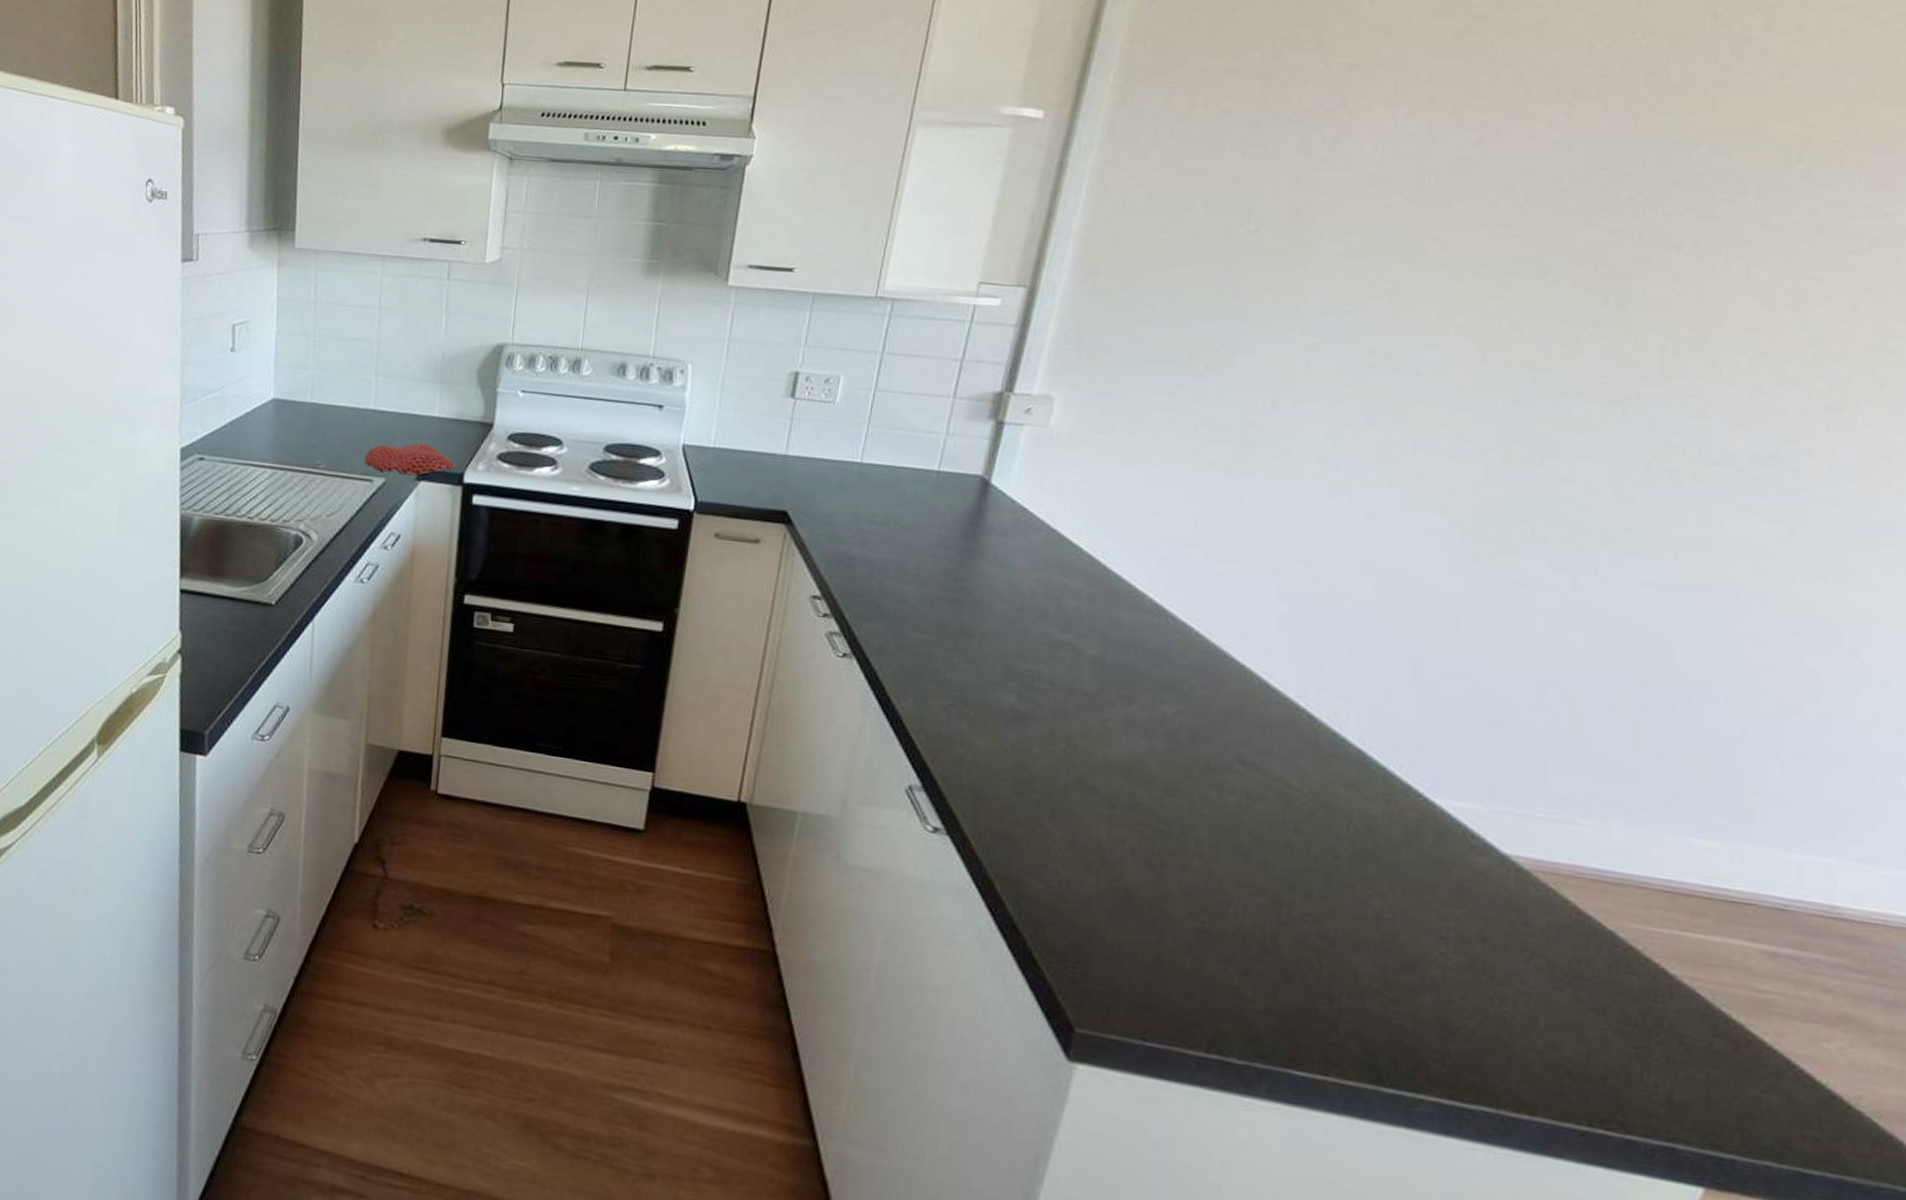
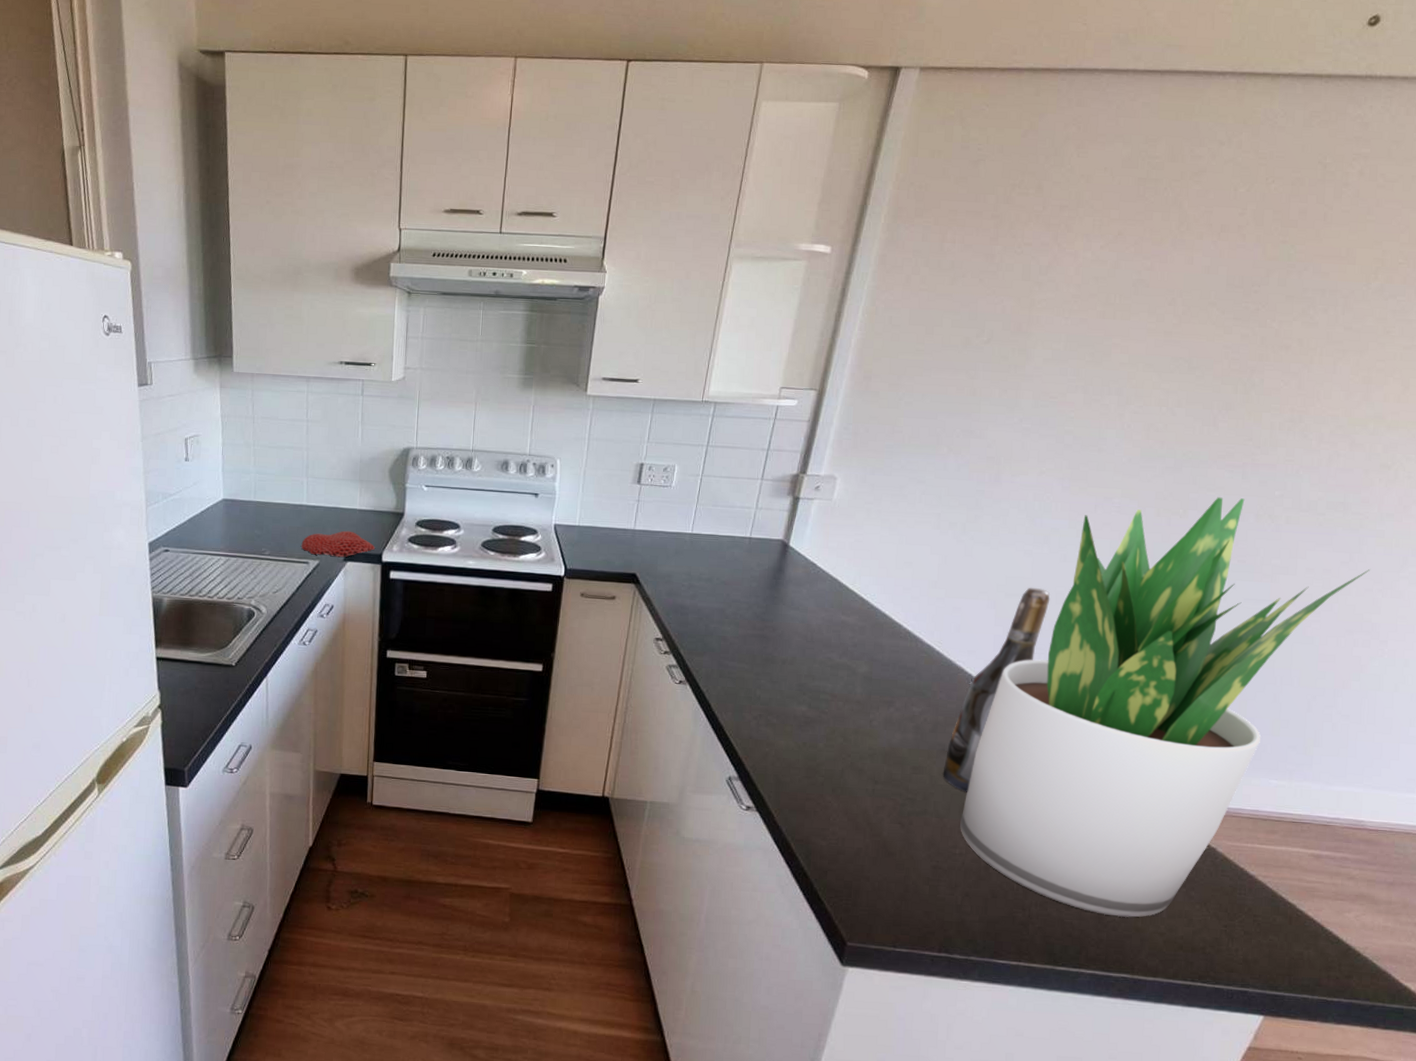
wine bottle: none [1207,551,1354,828] -> present [943,587,1051,792]
planter: none [1234,441,1822,1025] -> present [960,497,1370,918]

